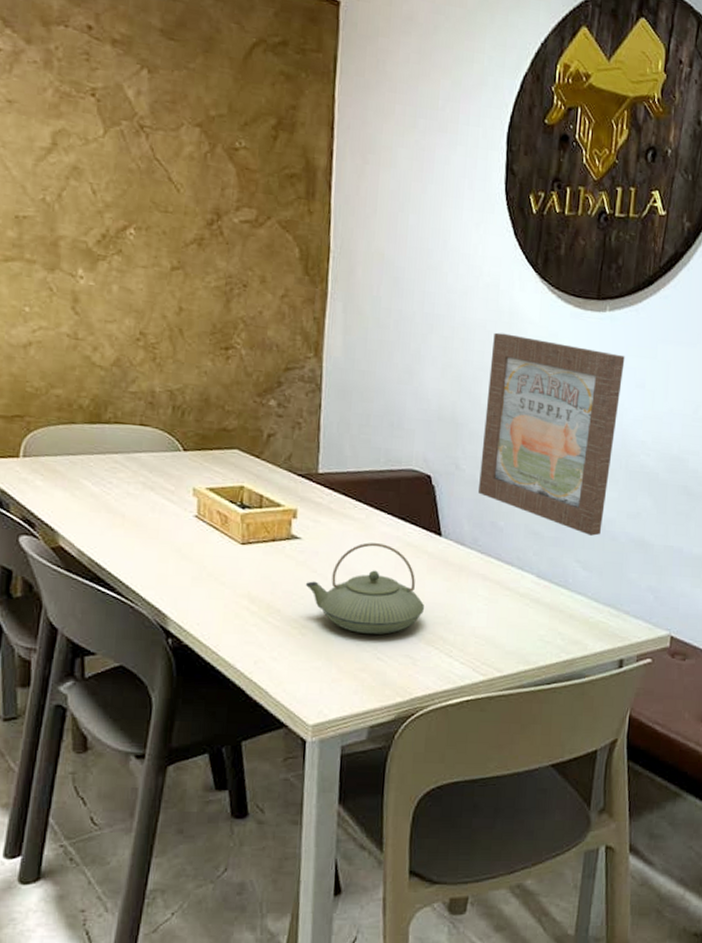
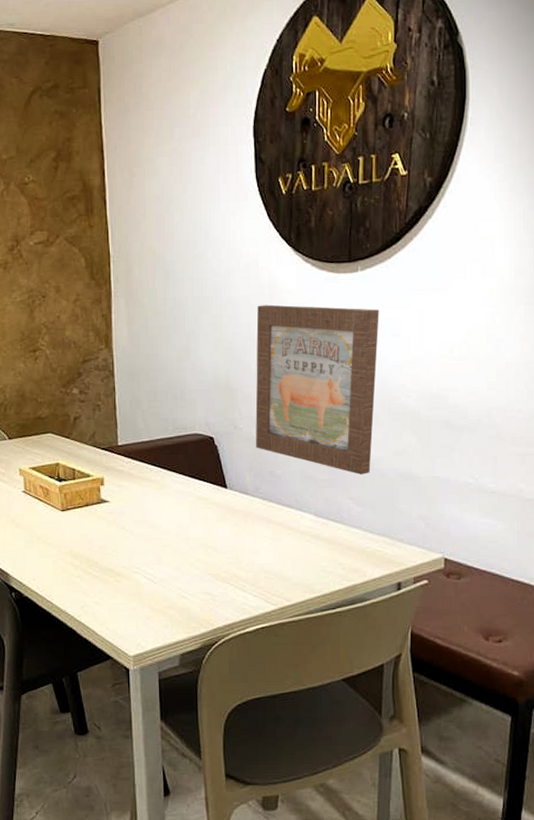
teapot: present [305,542,425,635] -> none [116,499,219,578]

